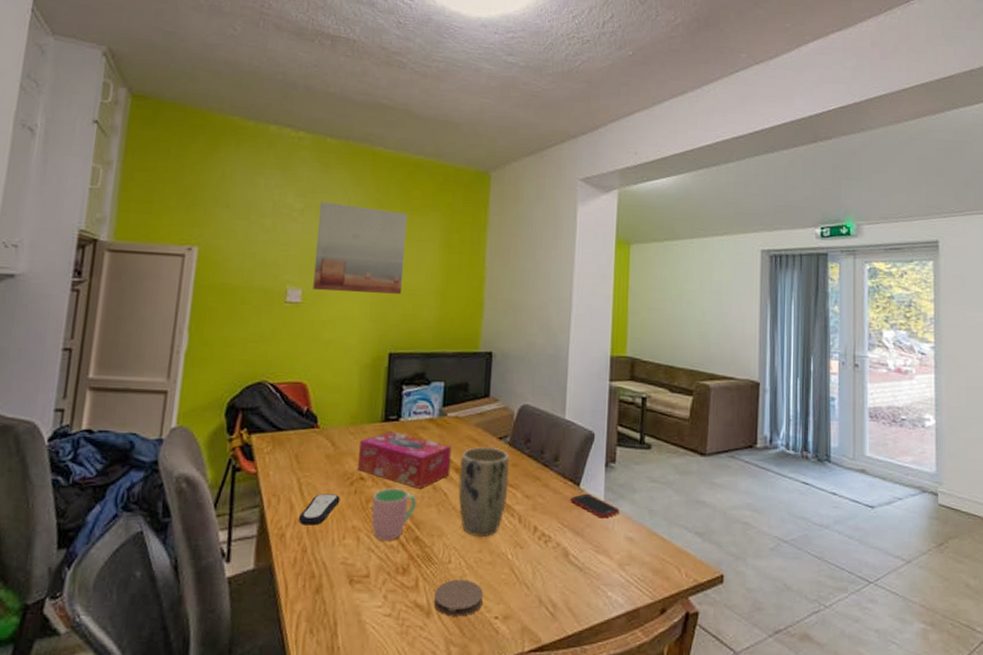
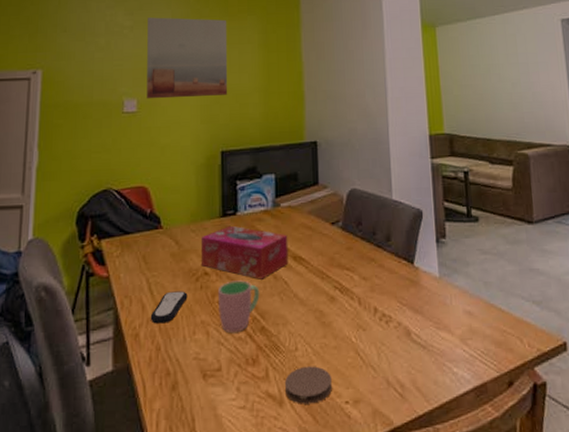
plant pot: present [458,446,510,536] -> none [297,233,346,322]
cell phone: present [570,493,620,519] -> none [406,270,456,294]

